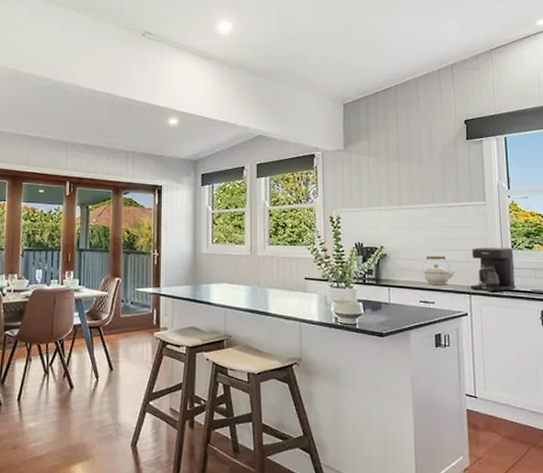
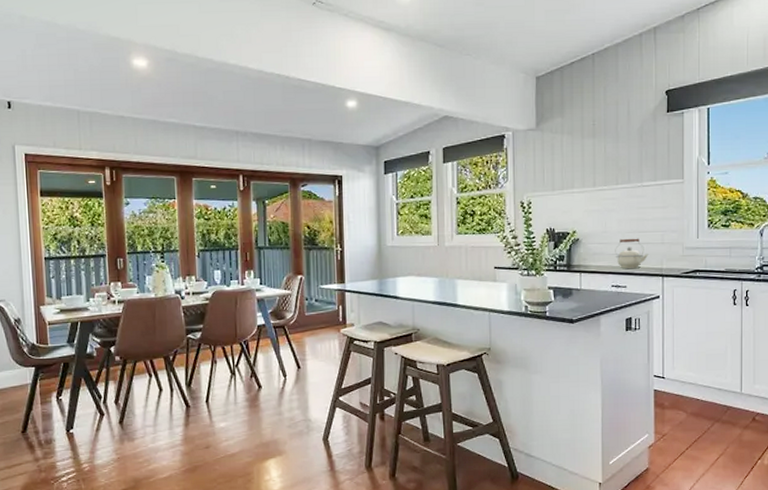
coffee maker: present [470,247,516,293] -> none [663,226,710,274]

